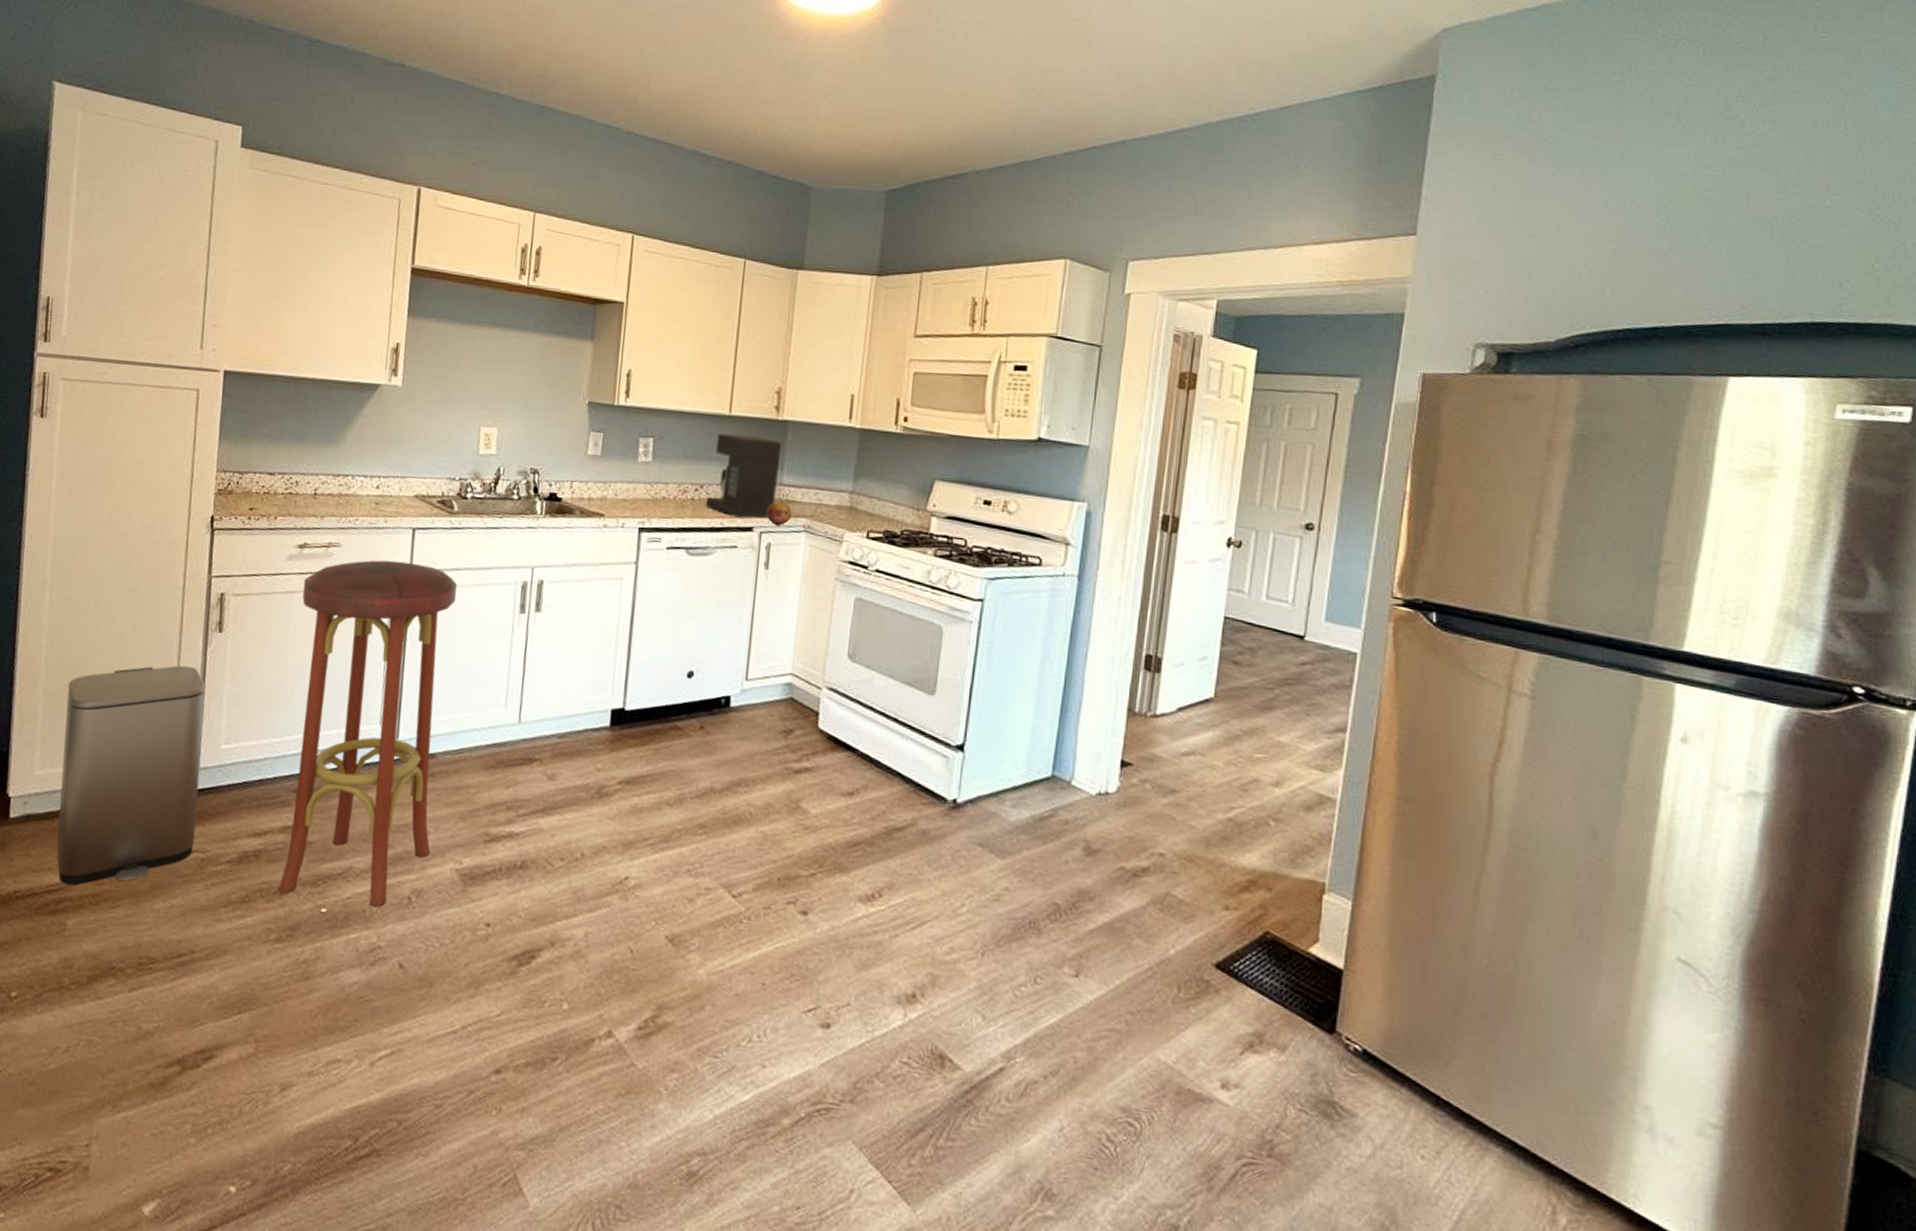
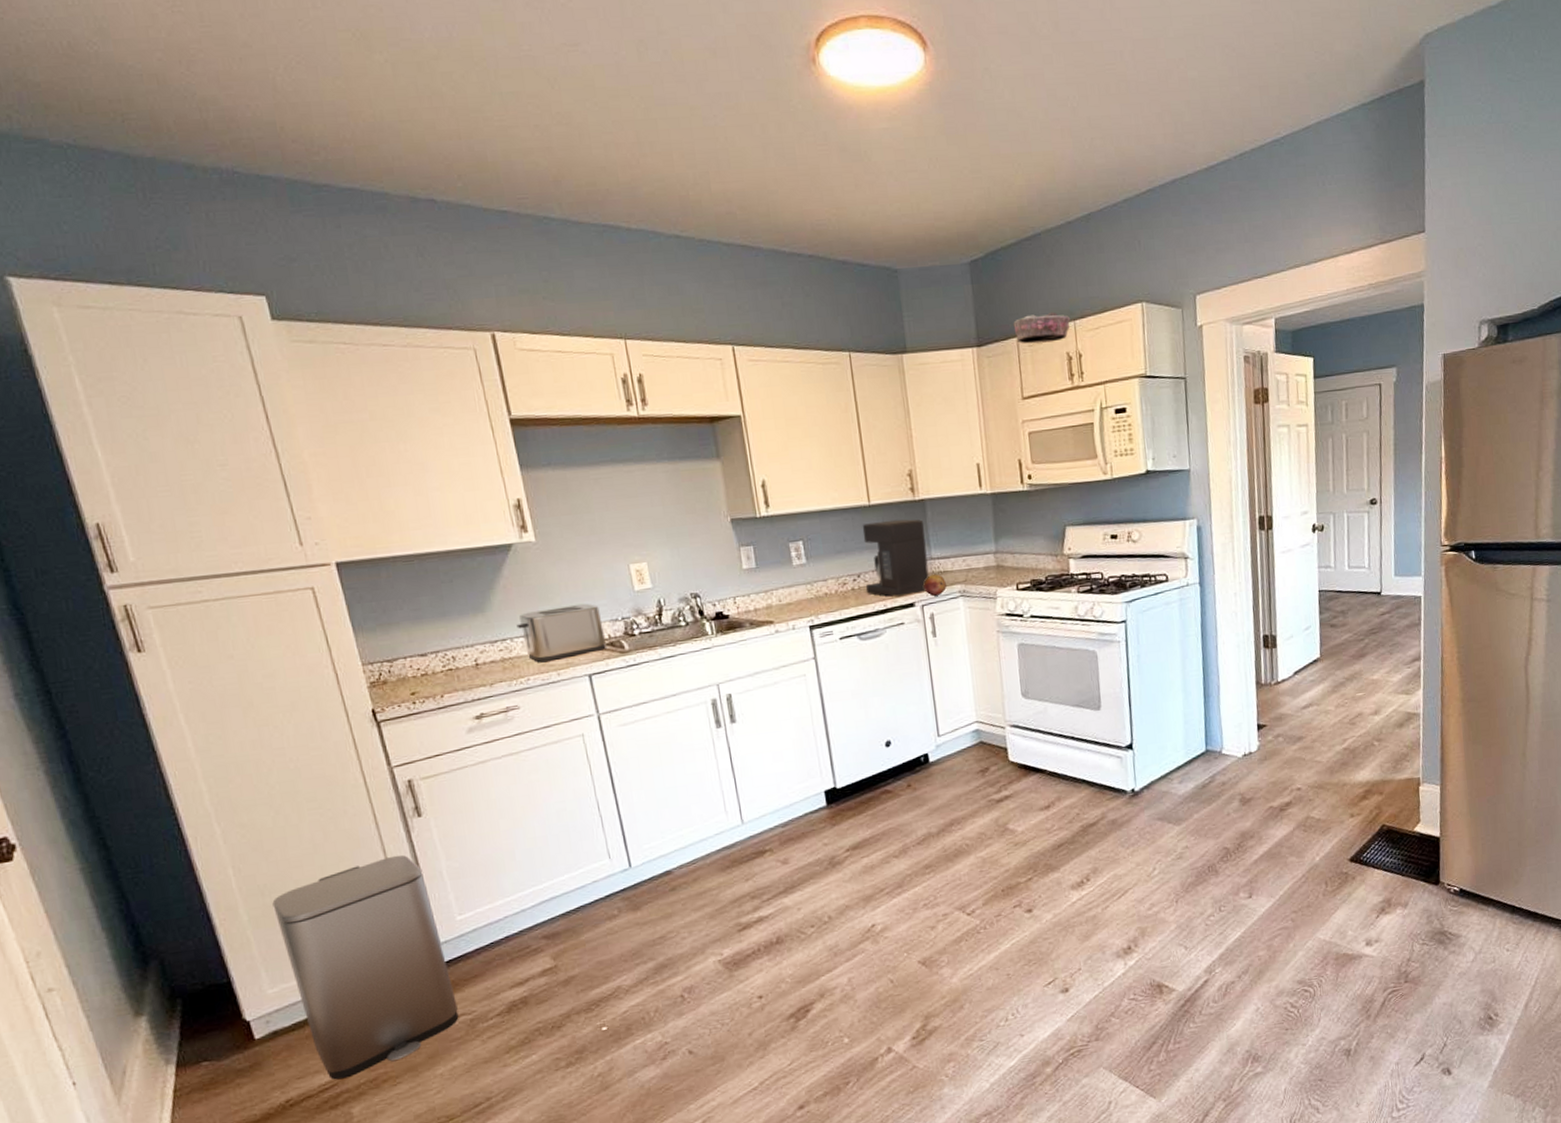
bar stool: present [278,560,457,907] -> none [491,706,690,1026]
toaster: none [361,453,441,508] -> present [516,603,606,663]
decorative basket: none [920,252,984,284] -> present [1013,311,1071,344]

